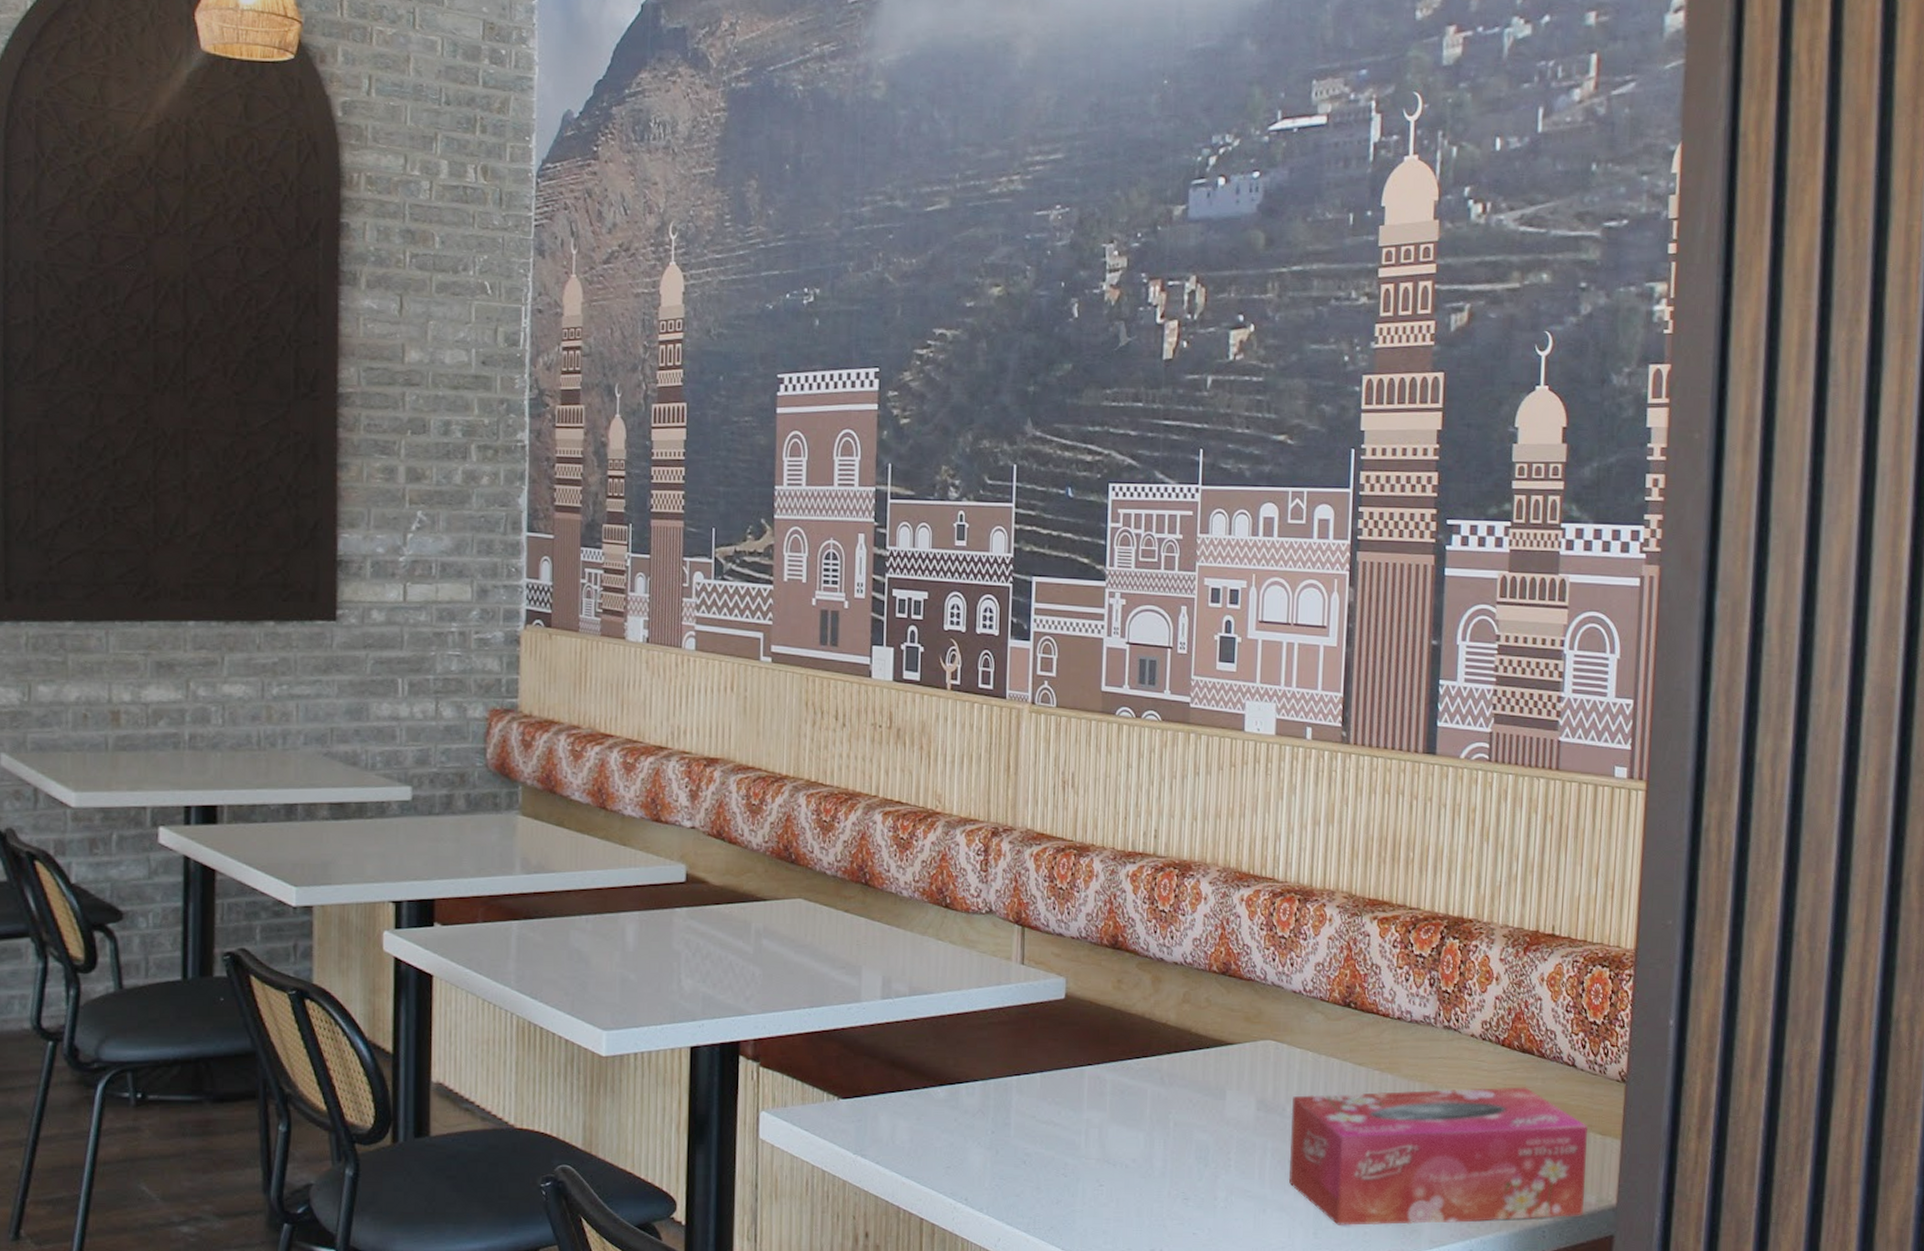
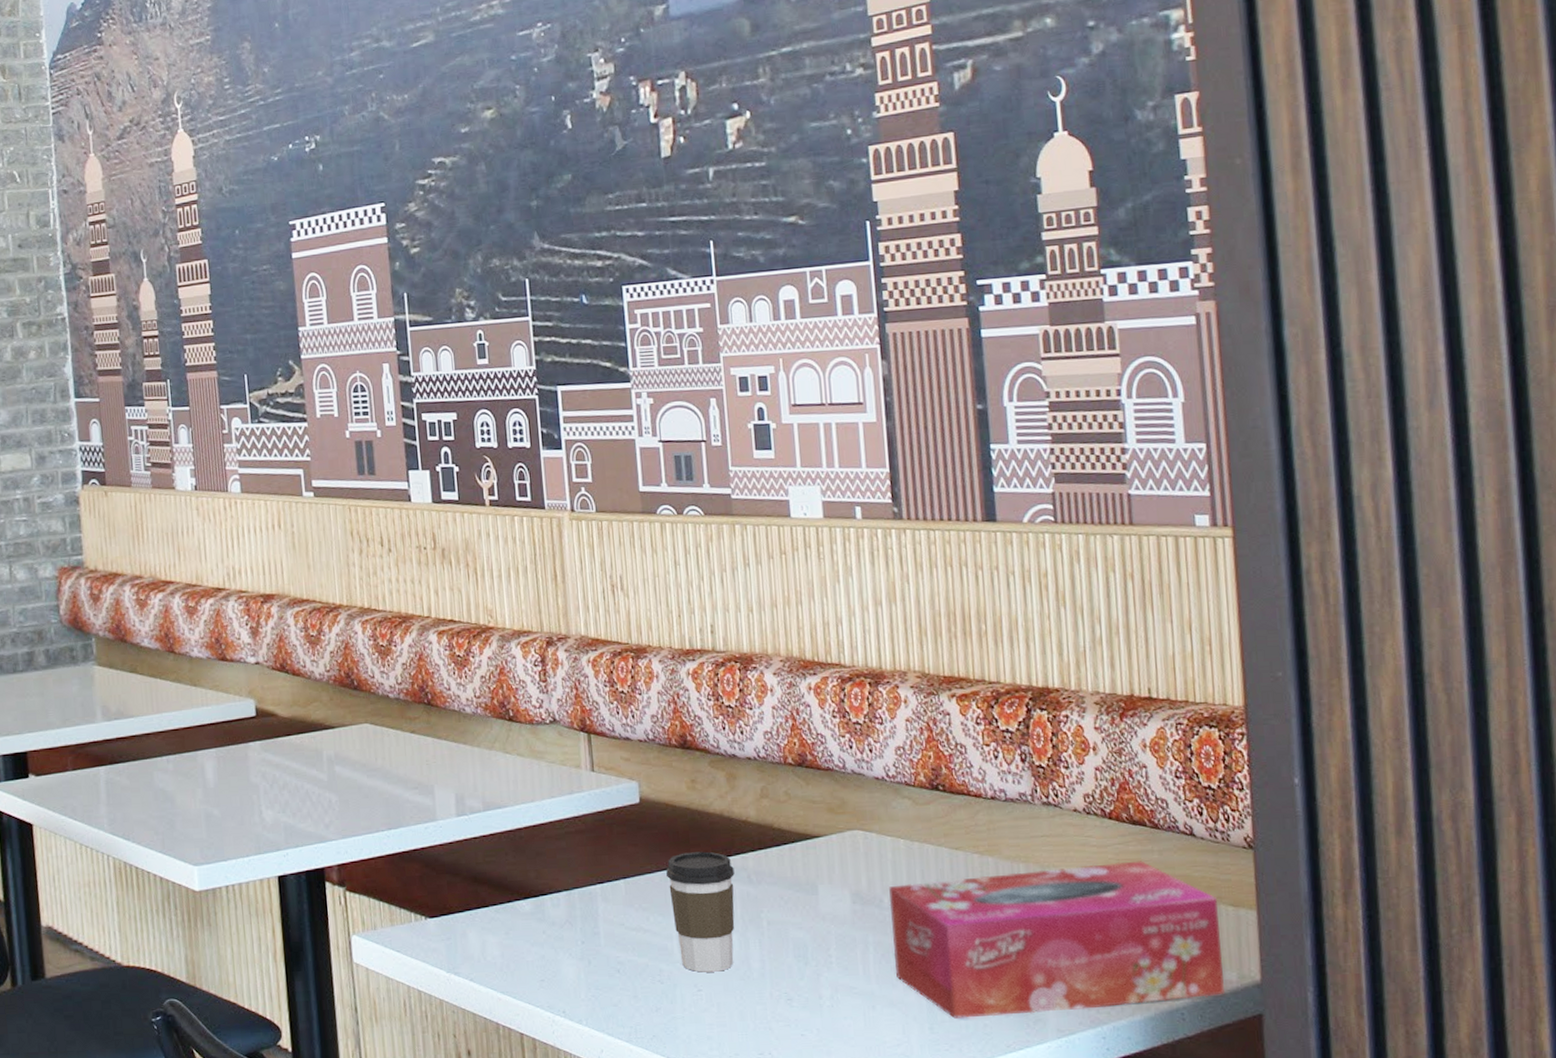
coffee cup: none [1083,1050,1149,1168] -> present [666,851,735,972]

